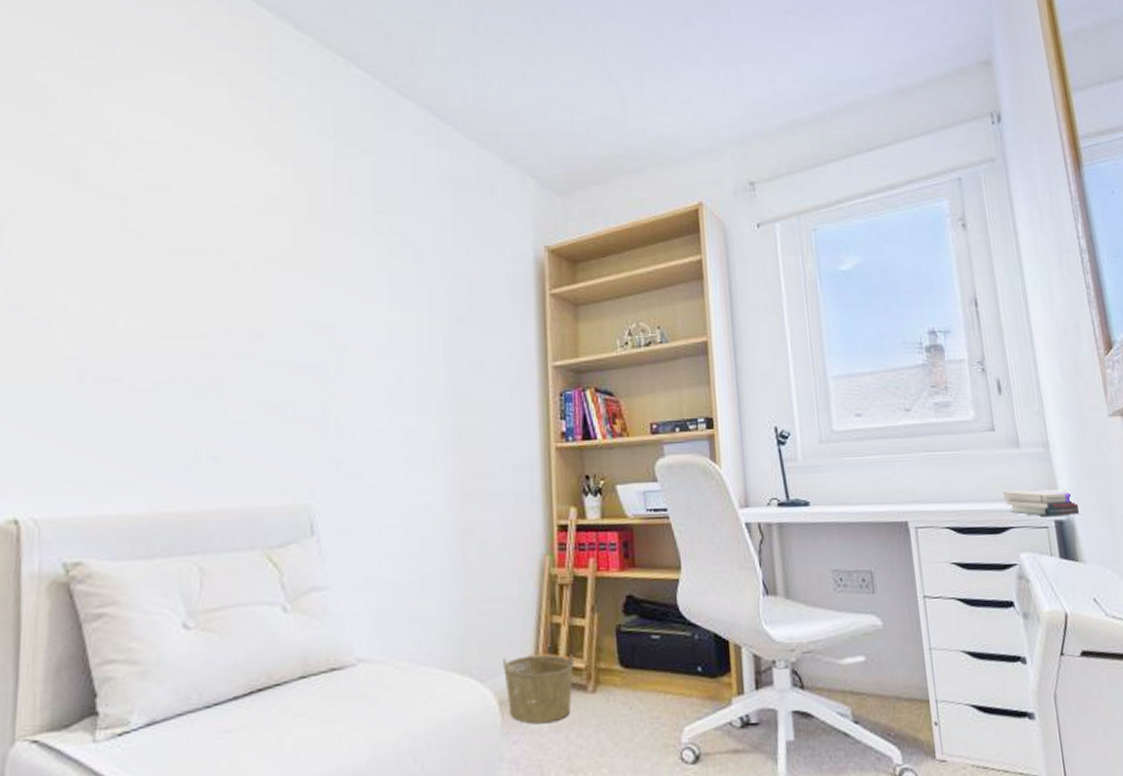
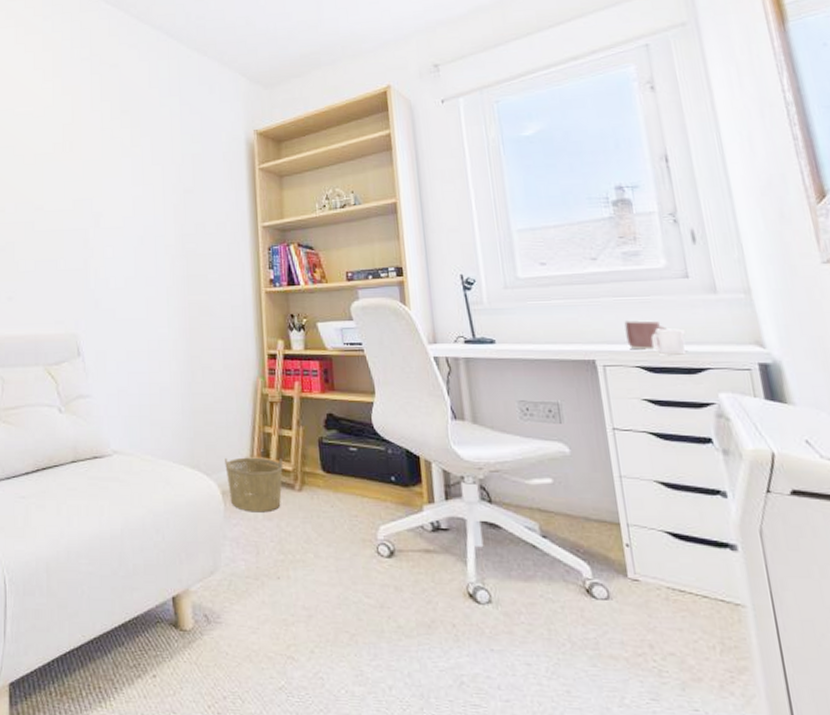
mug: none [935,477,974,509] -> present [624,320,667,350]
mug: none [960,485,992,515] -> present [651,328,687,355]
books: present [1003,489,1082,517] -> none [698,334,791,360]

